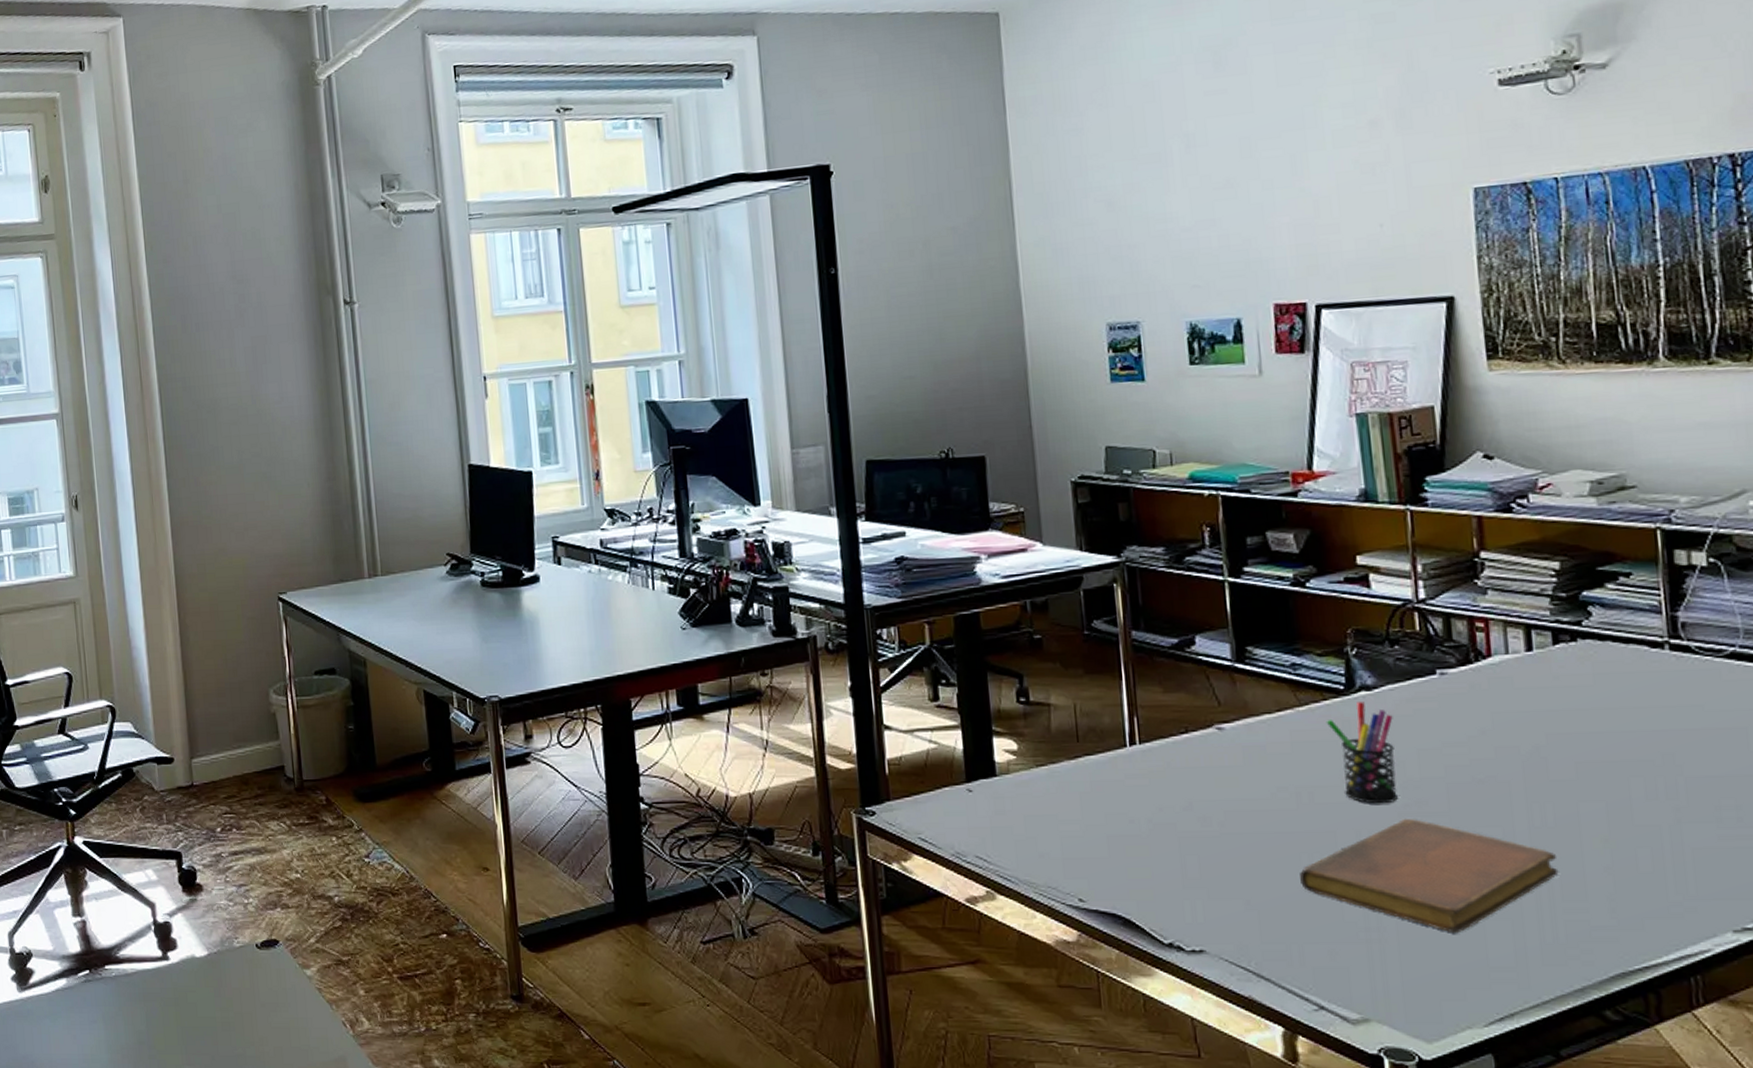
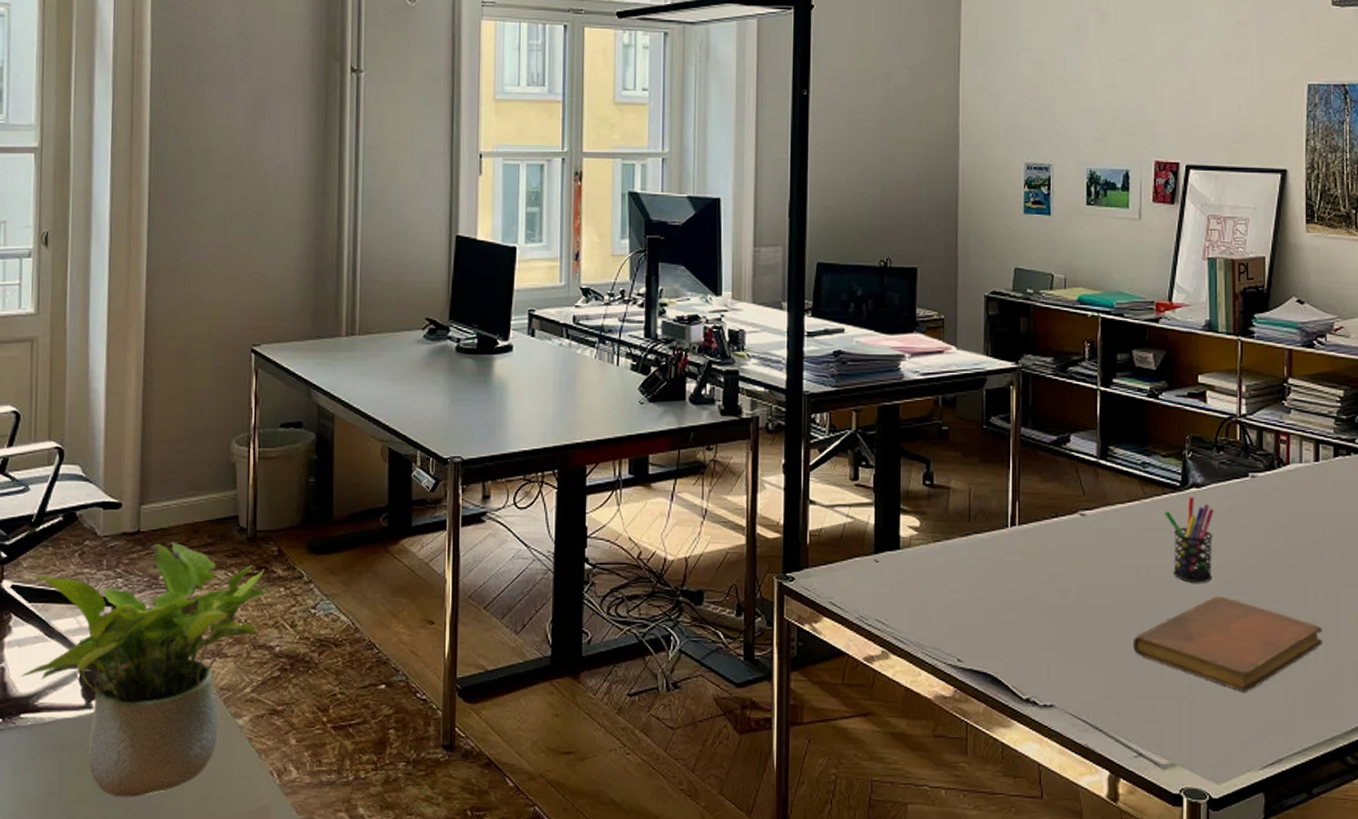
potted plant: none [101,794,321,1047] -> present [21,542,268,798]

